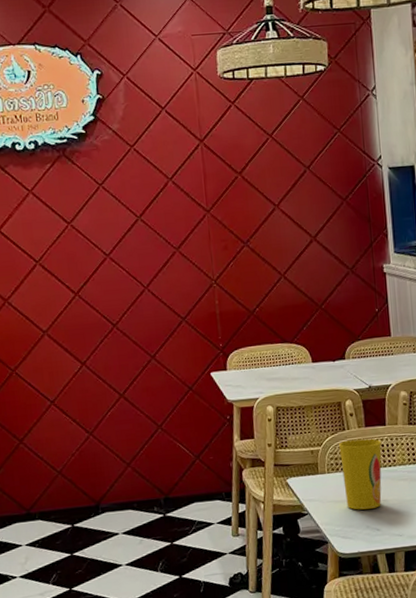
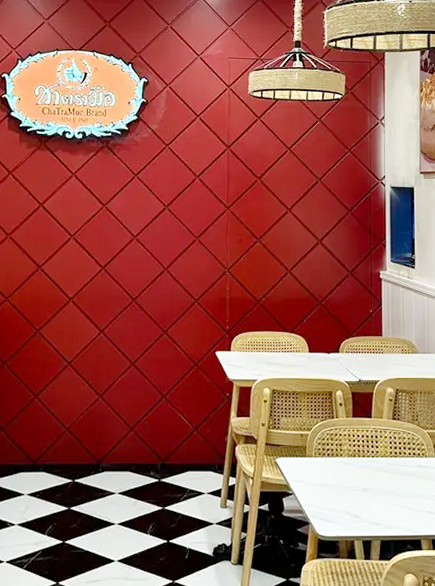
cup: present [339,438,382,510] -> none [327,428,366,495]

